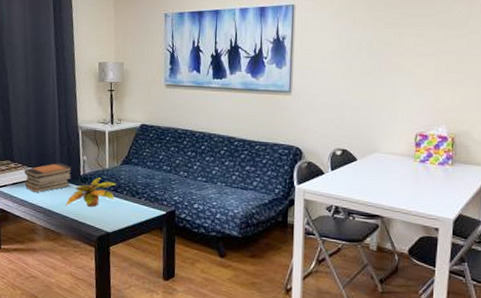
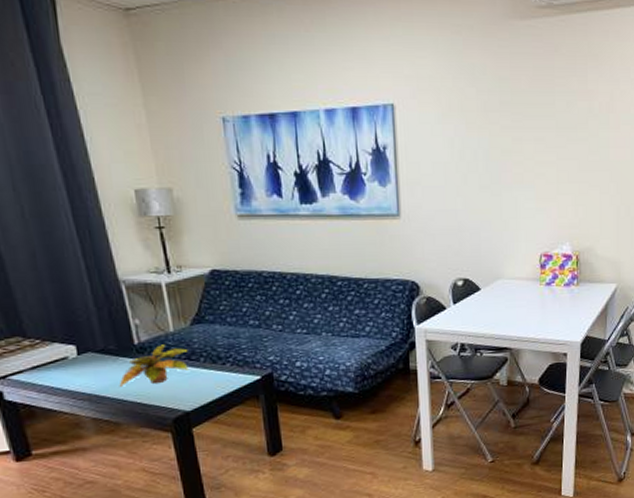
book stack: present [24,163,72,192] -> none [46,332,122,375]

